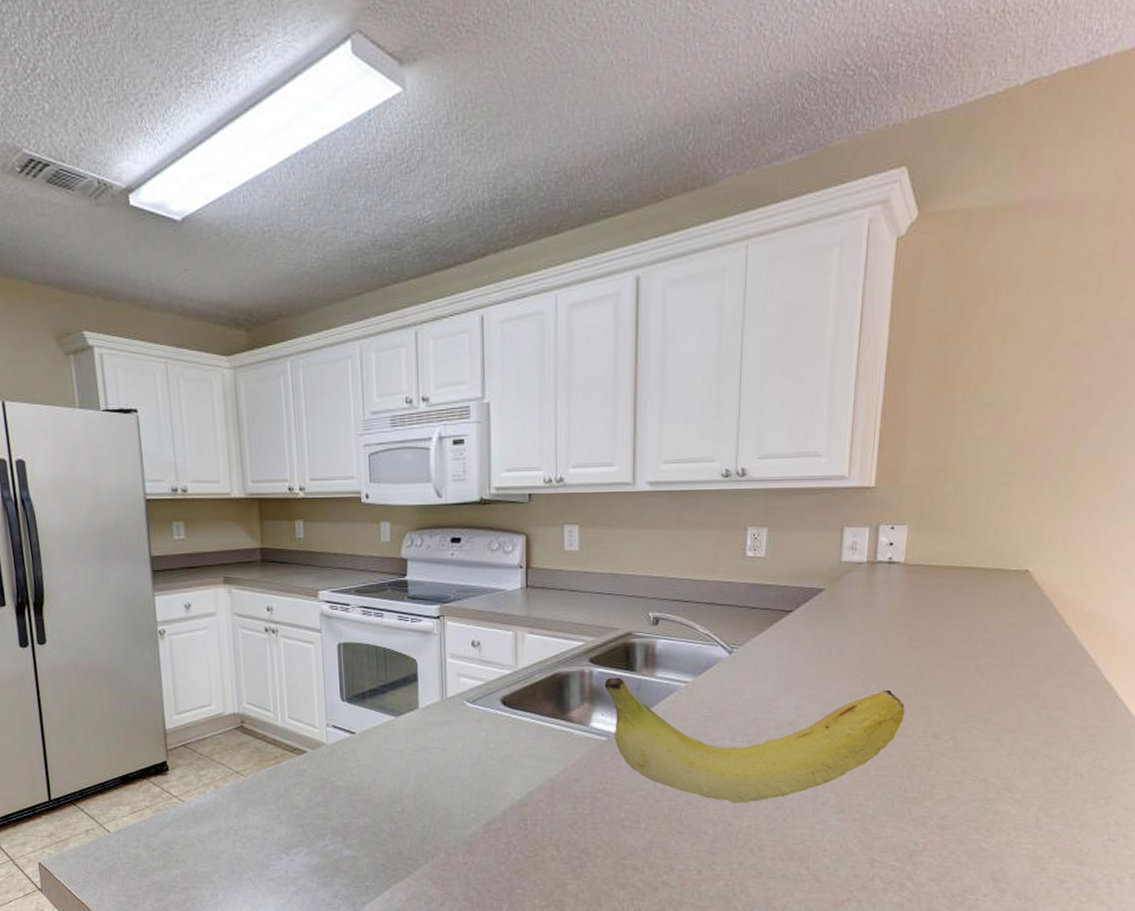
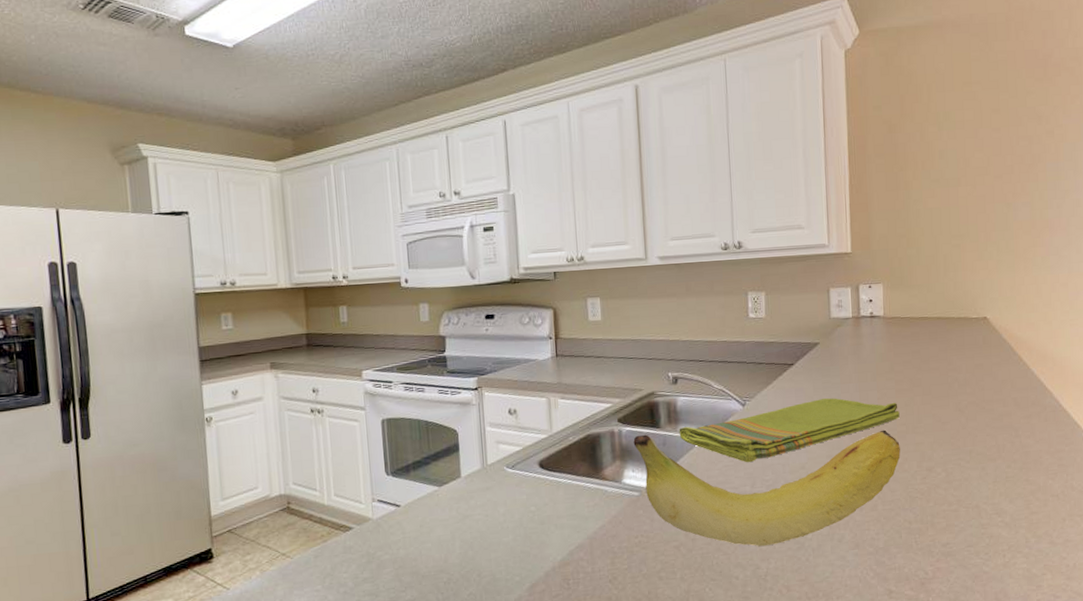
dish towel: none [656,651,909,715] -> present [679,398,900,463]

